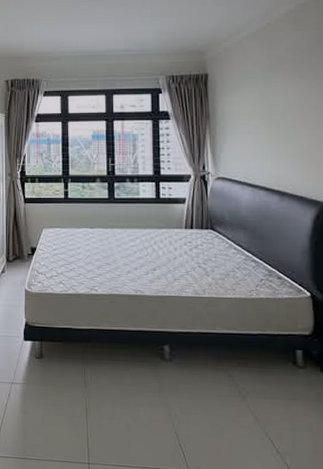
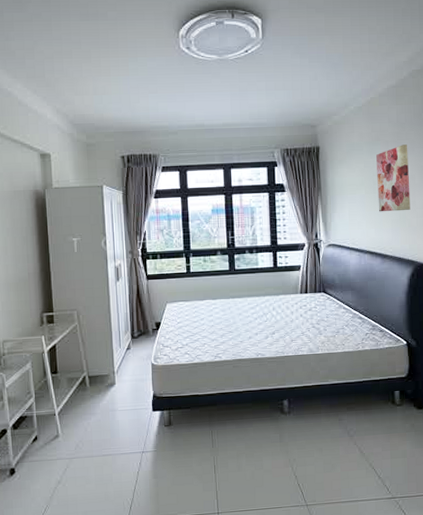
wall art: none [273,73,314,145] -> present [376,144,411,212]

